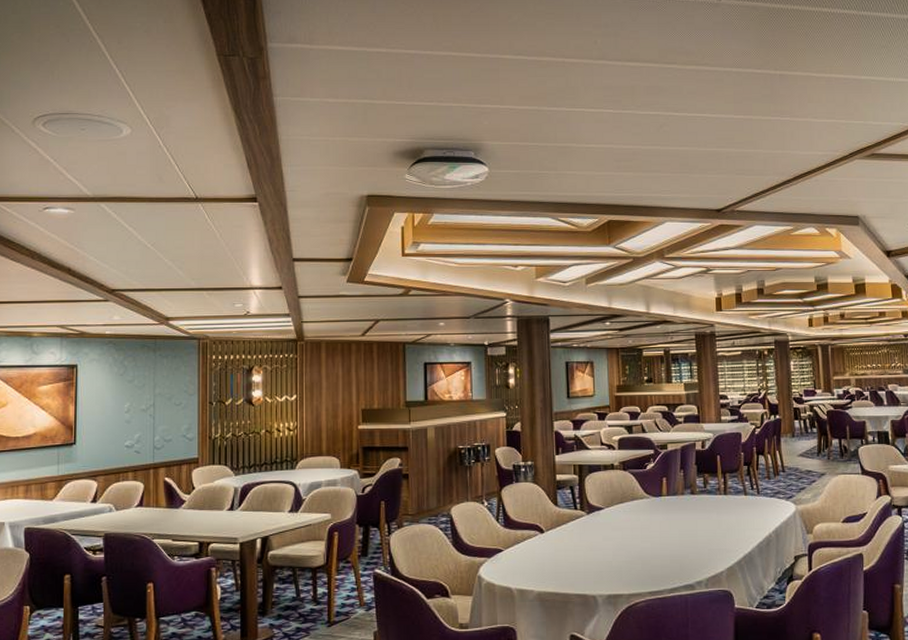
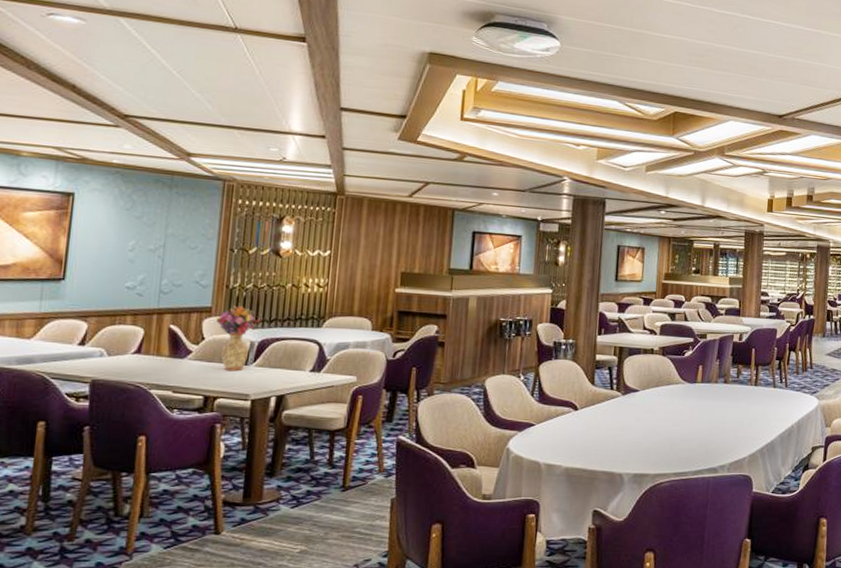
flower arrangement: none [203,452,243,517] -> present [216,303,262,372]

